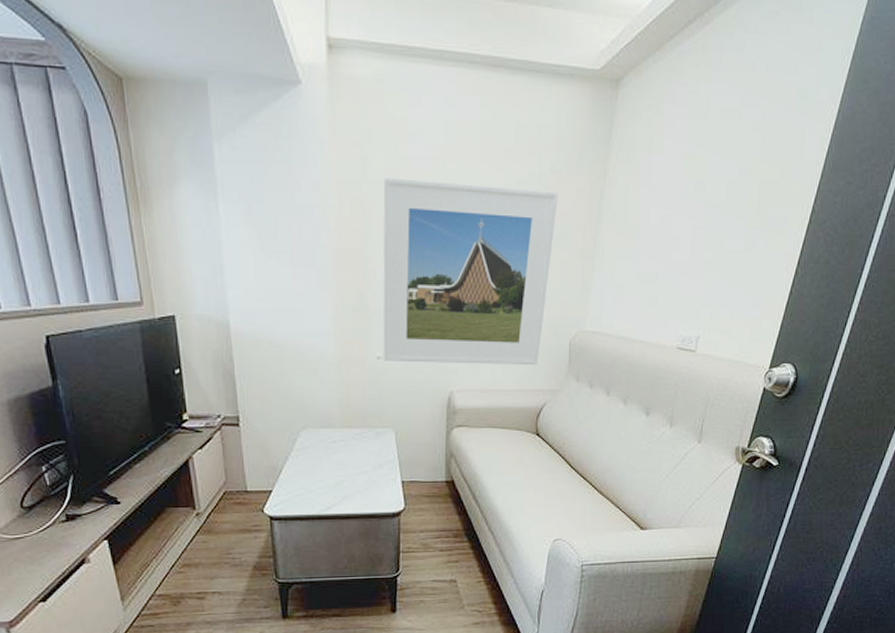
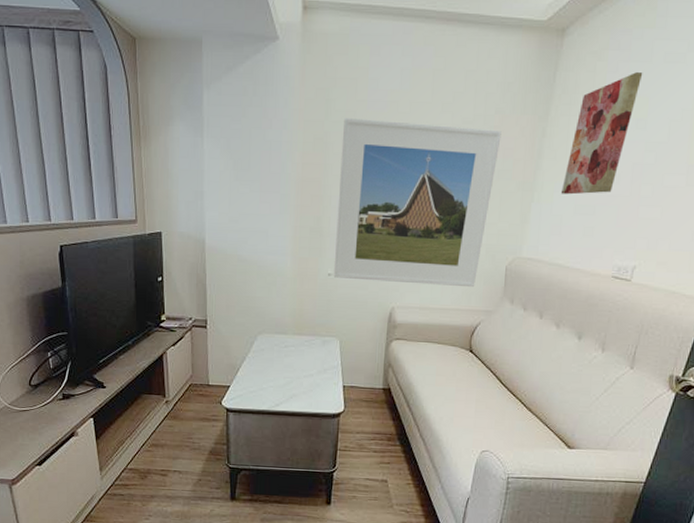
wall art: none [622,129,700,262] -> present [560,72,643,195]

